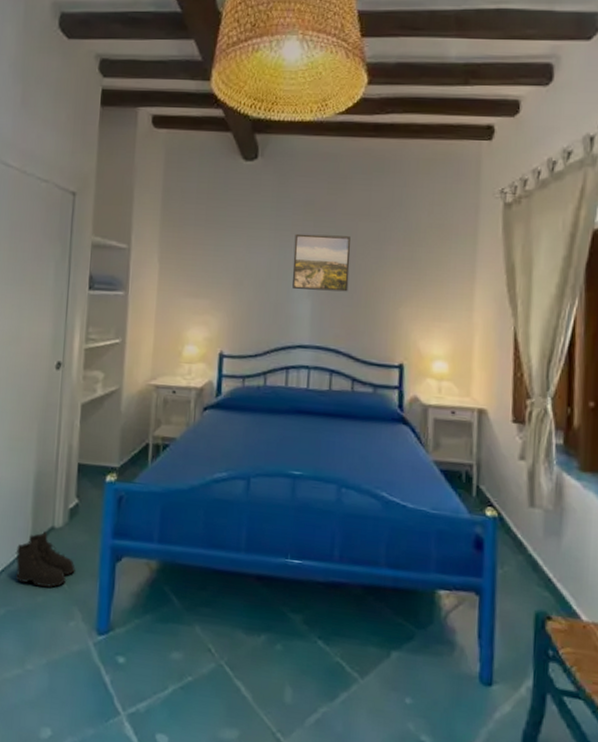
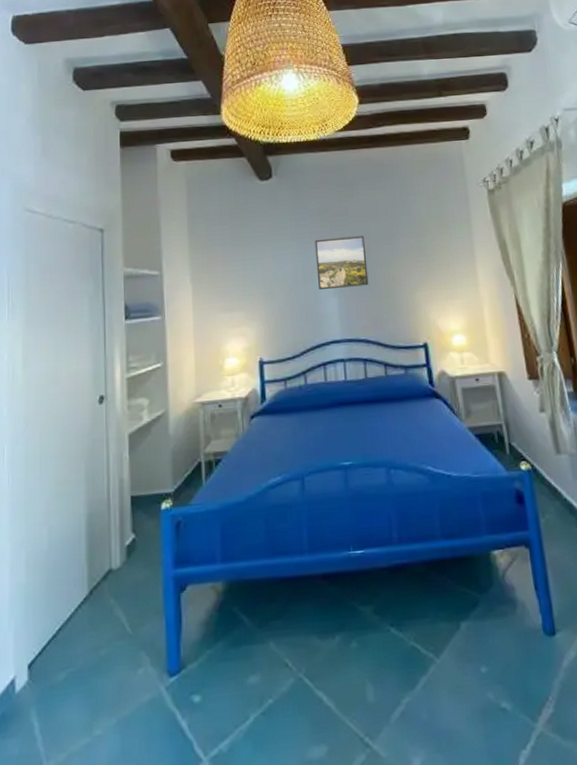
boots: present [15,531,75,589] -> none [72,576,138,639]

